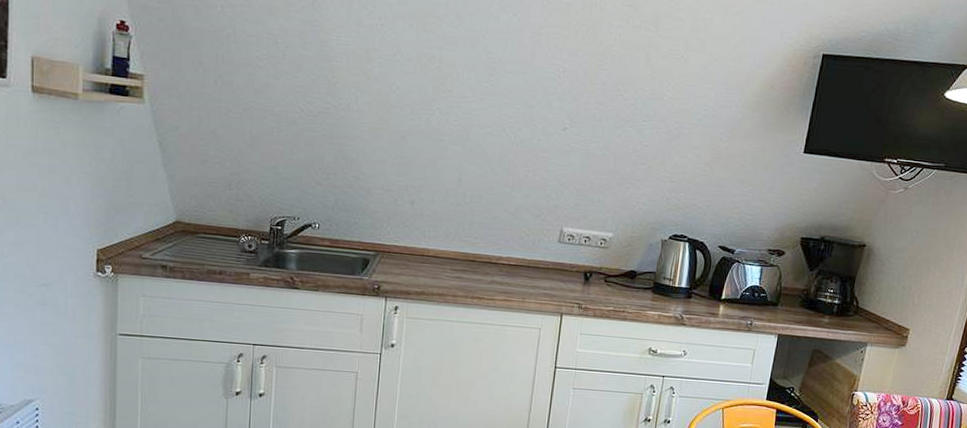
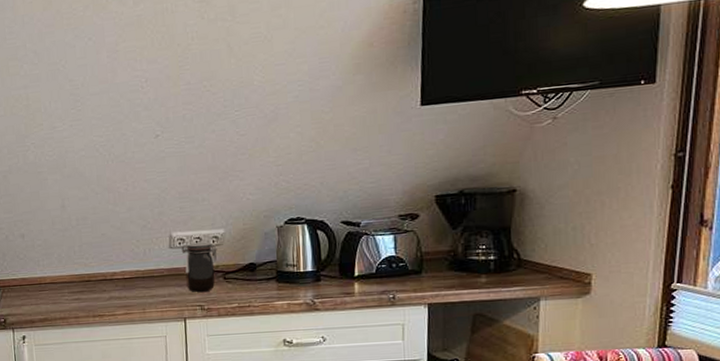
jar: none [568,240,604,291] -> present [181,242,217,292]

